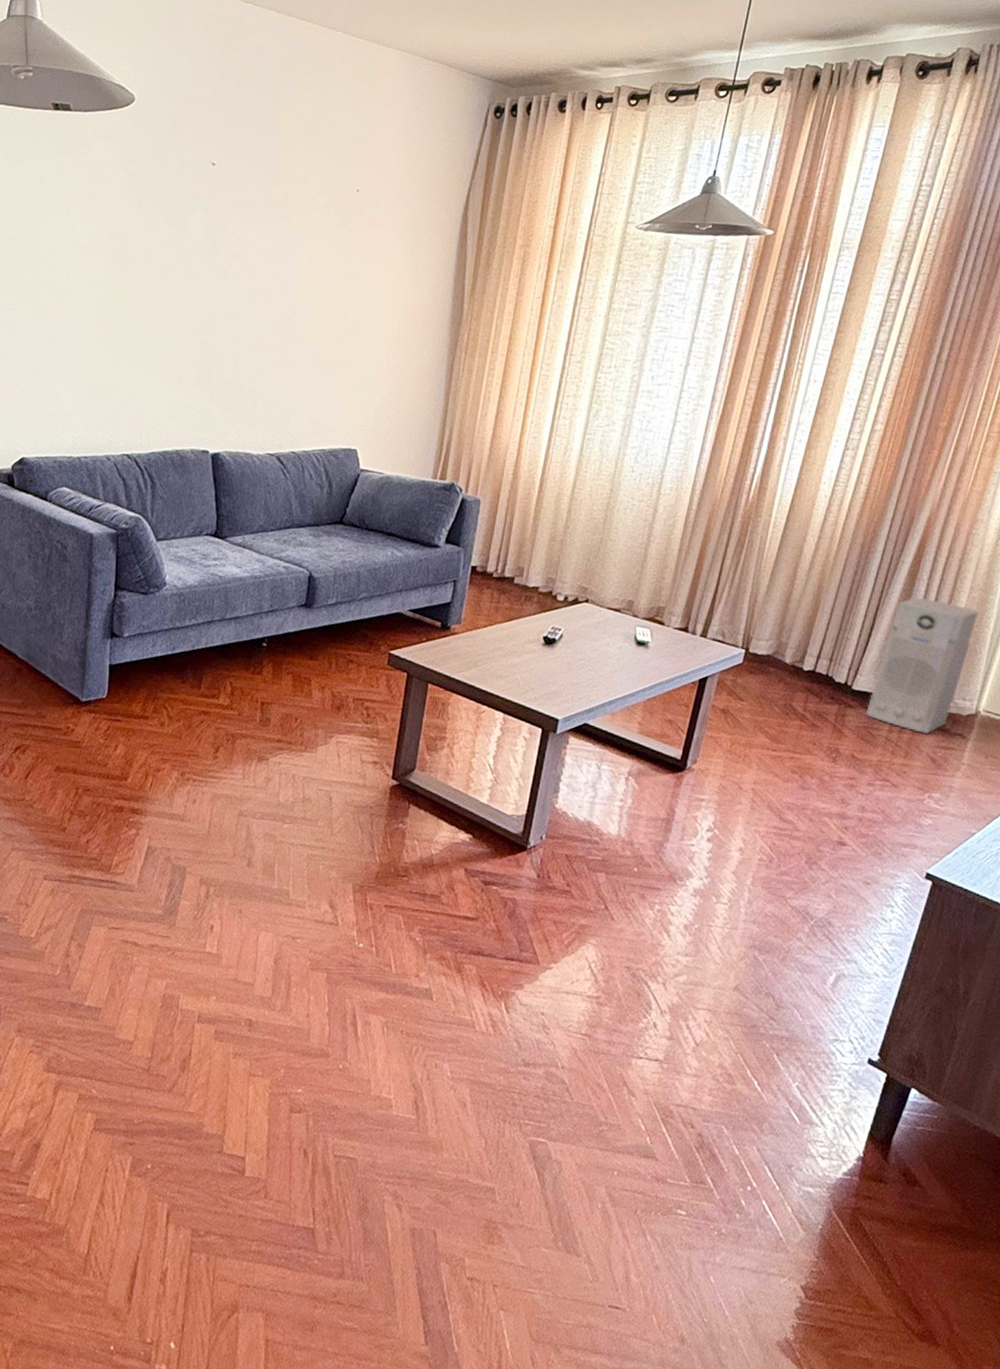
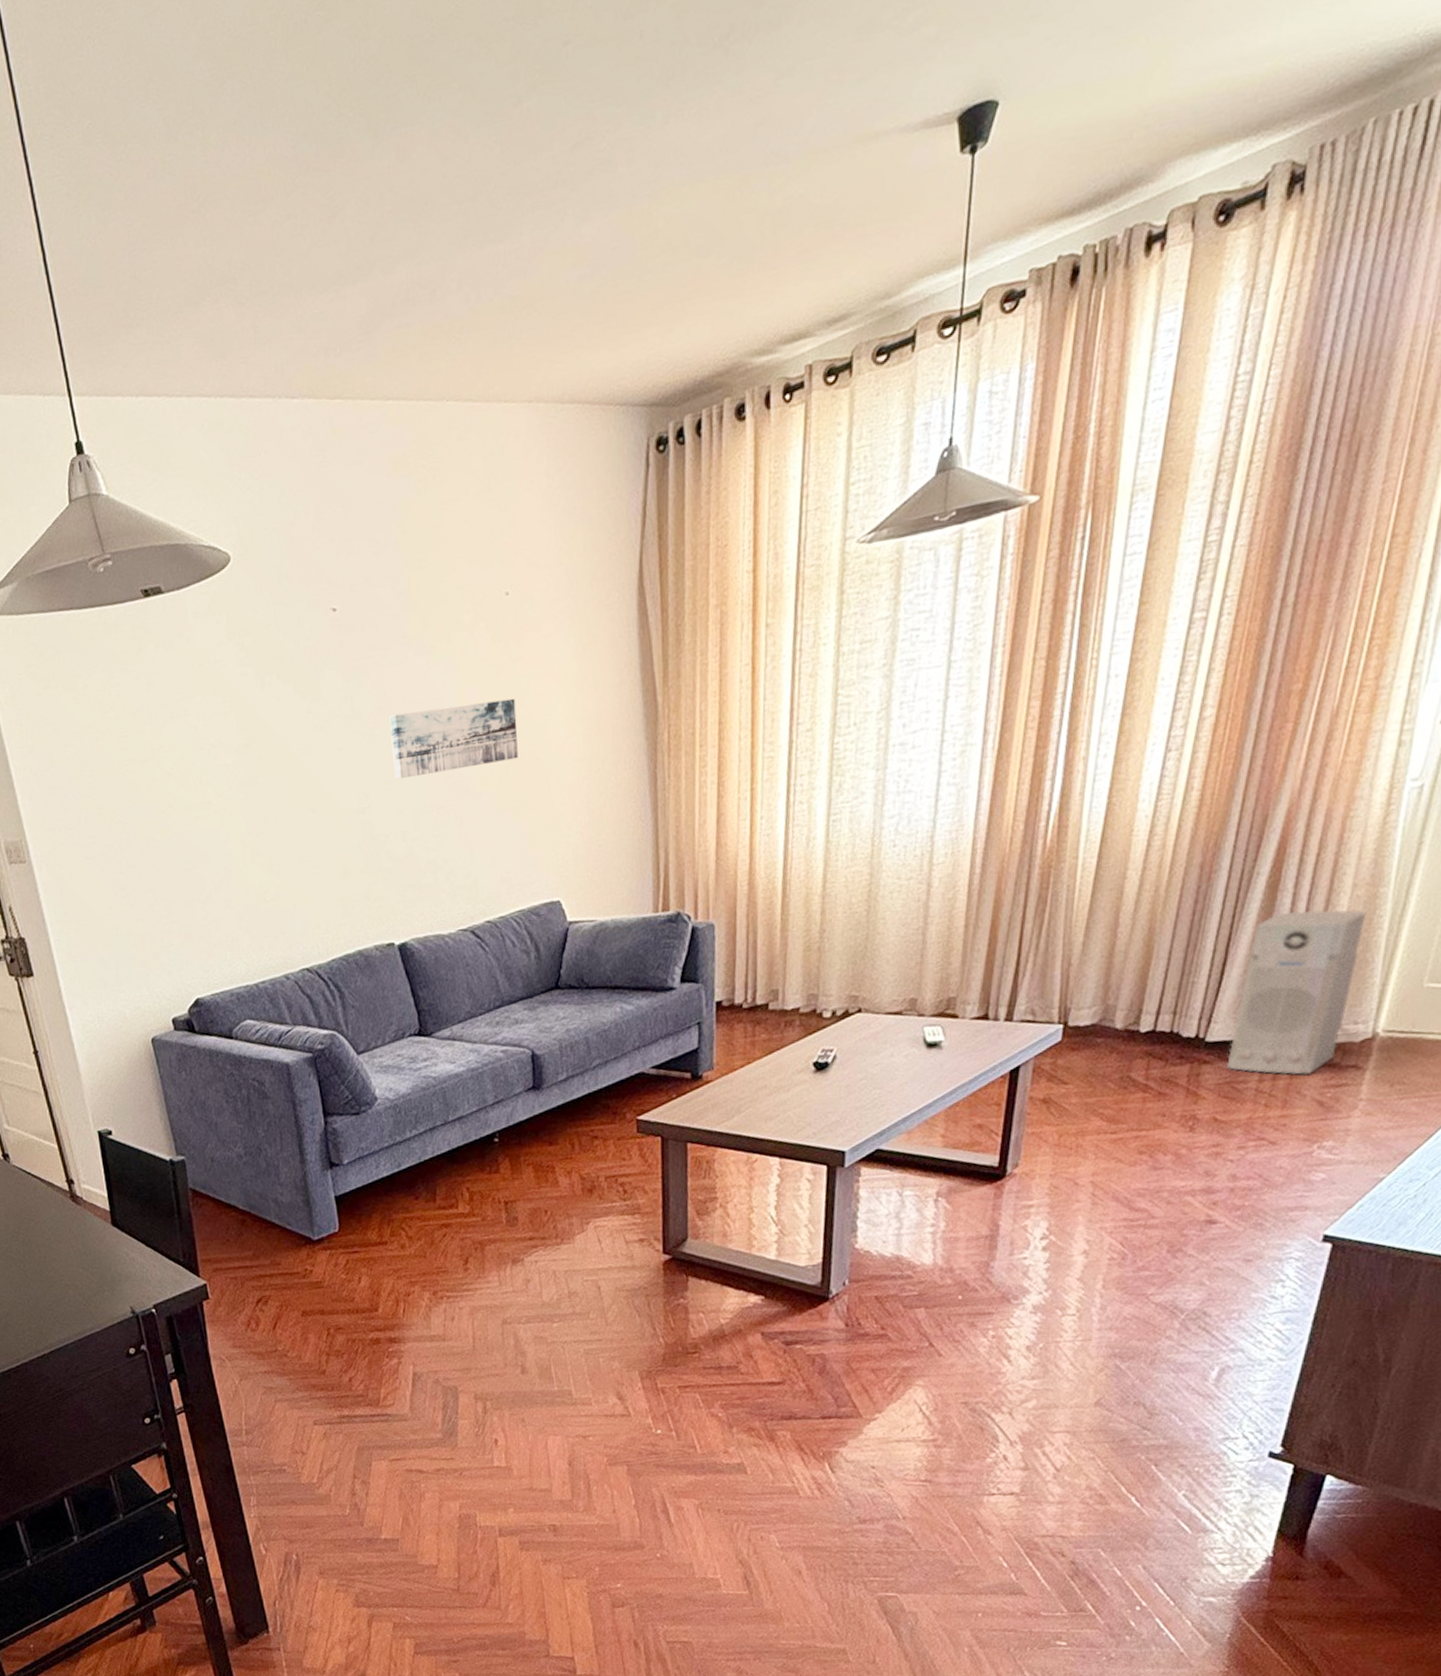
wall art: none [237,261,349,324] -> present [389,698,518,780]

